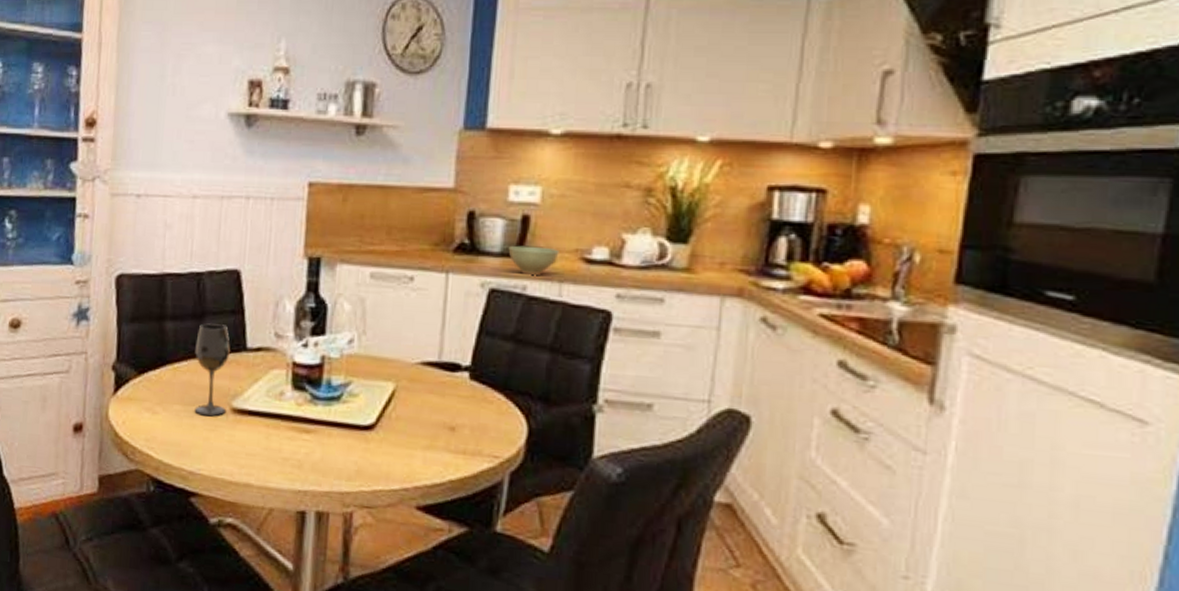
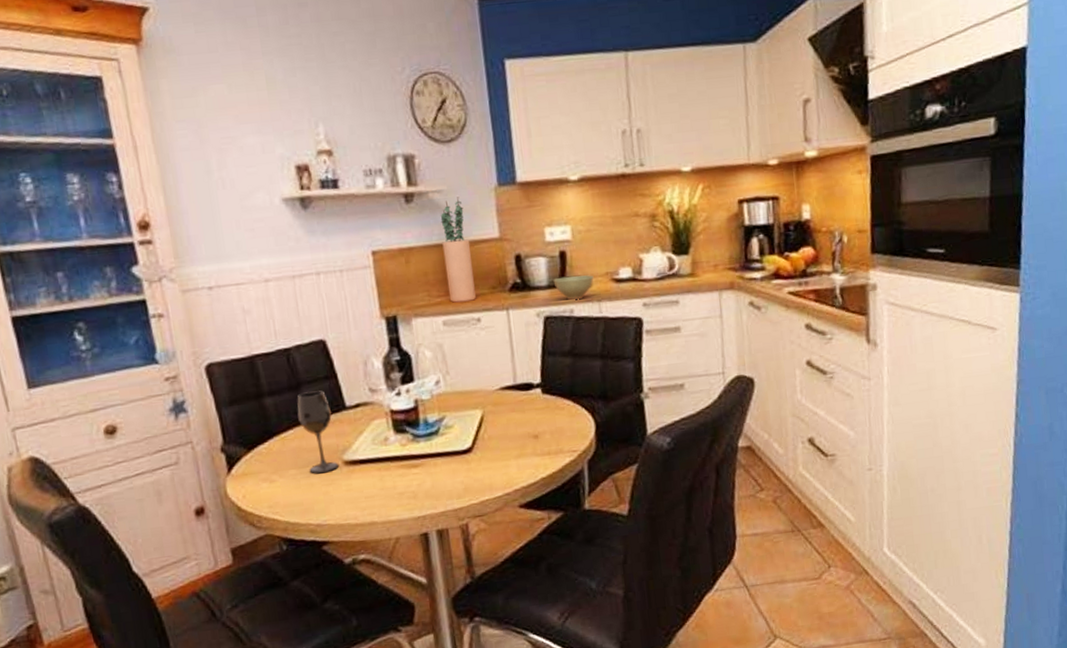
vase: none [383,135,419,257] -> present [440,196,477,304]

